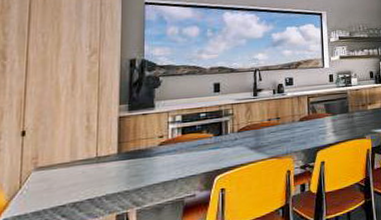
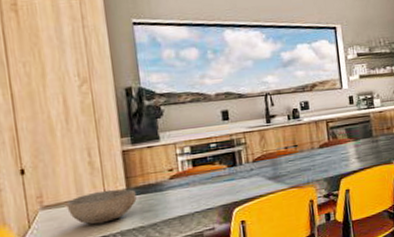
bowl: none [59,153,126,187] -> present [66,189,137,225]

